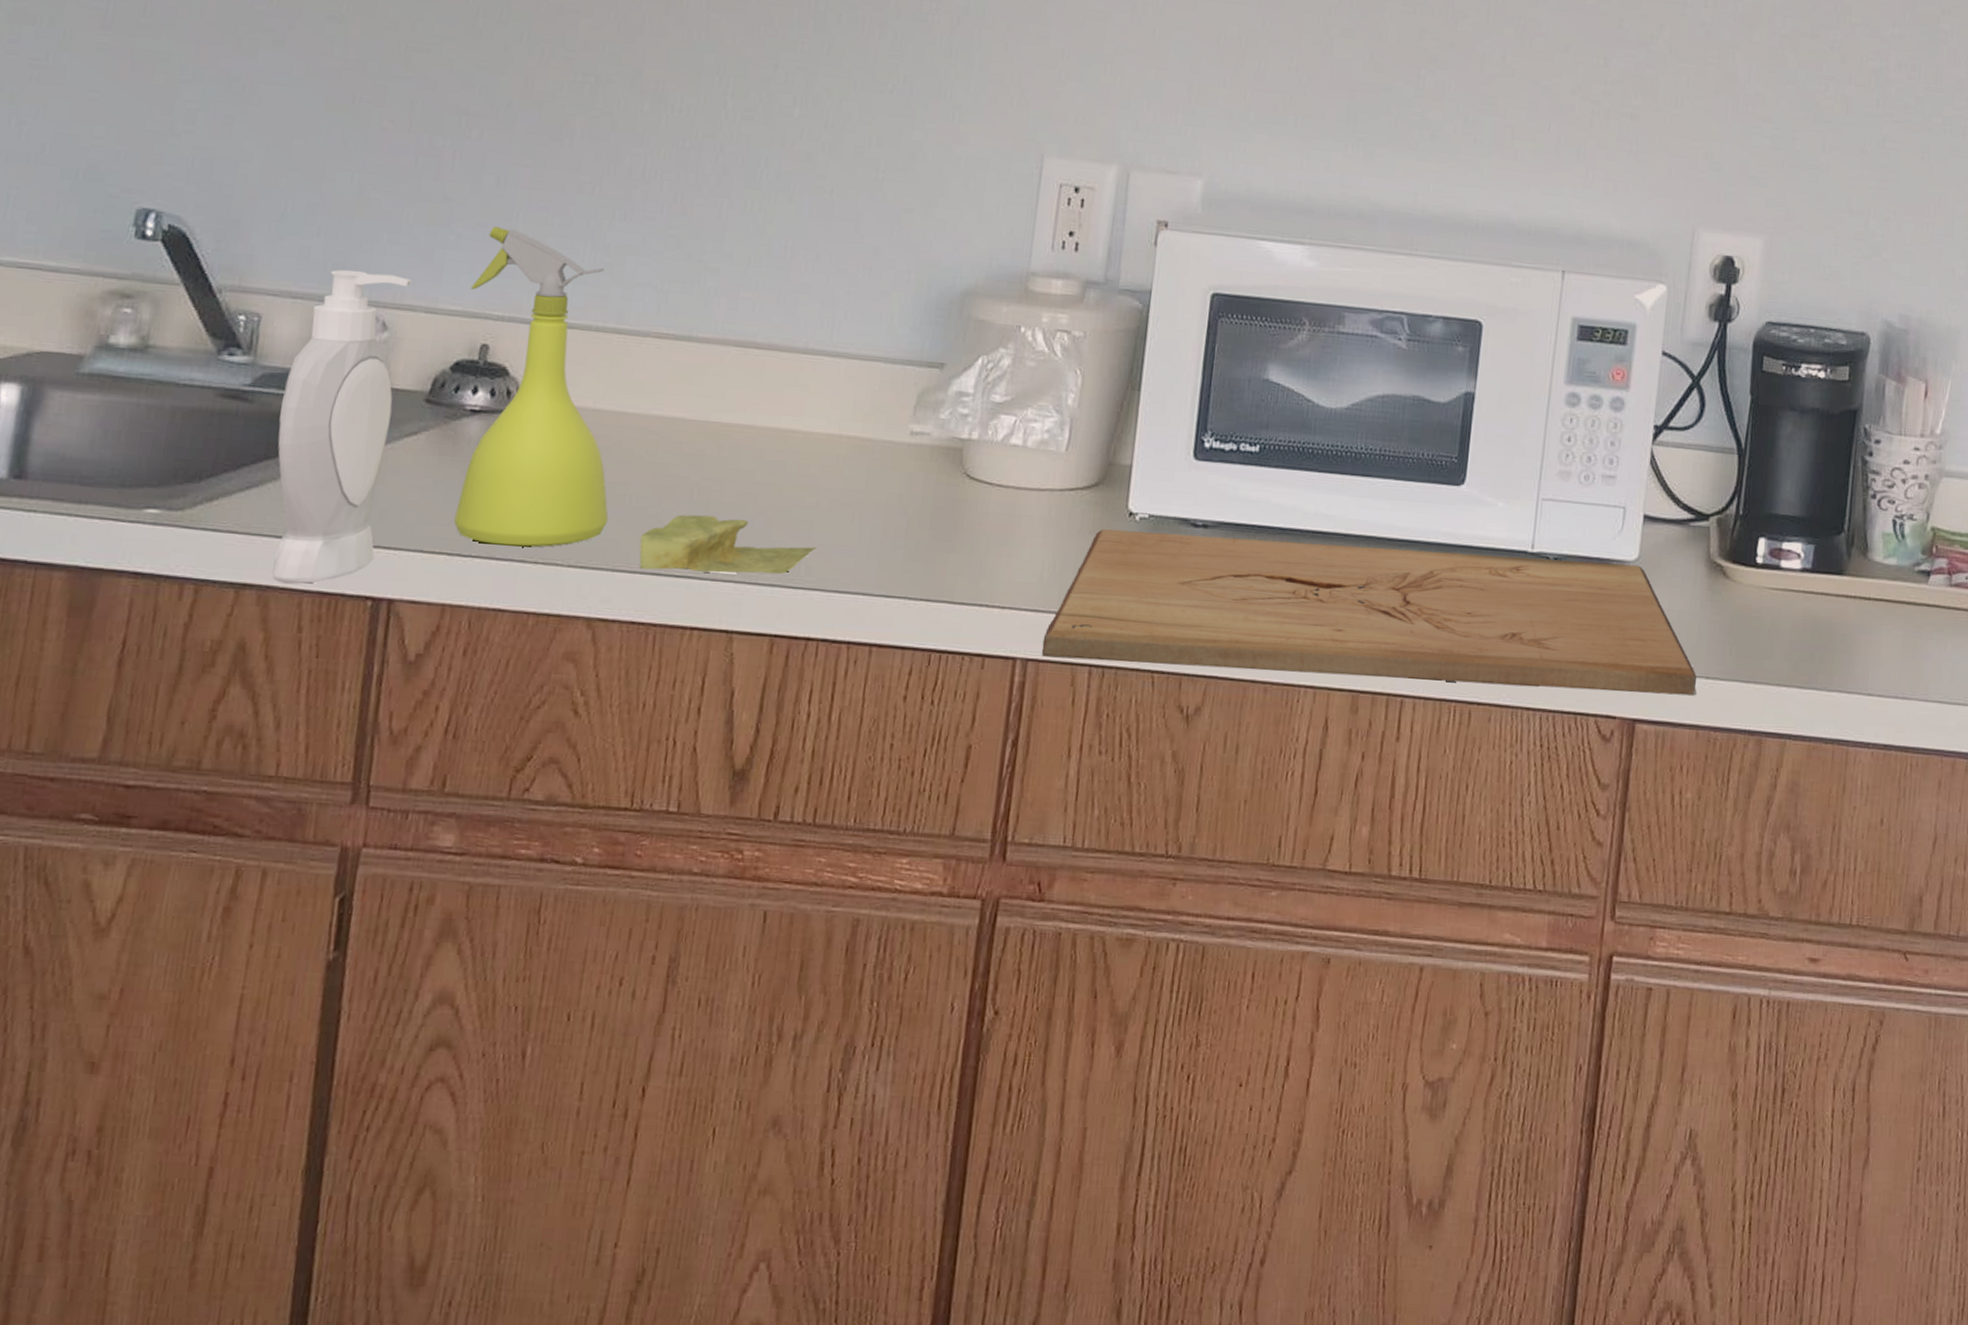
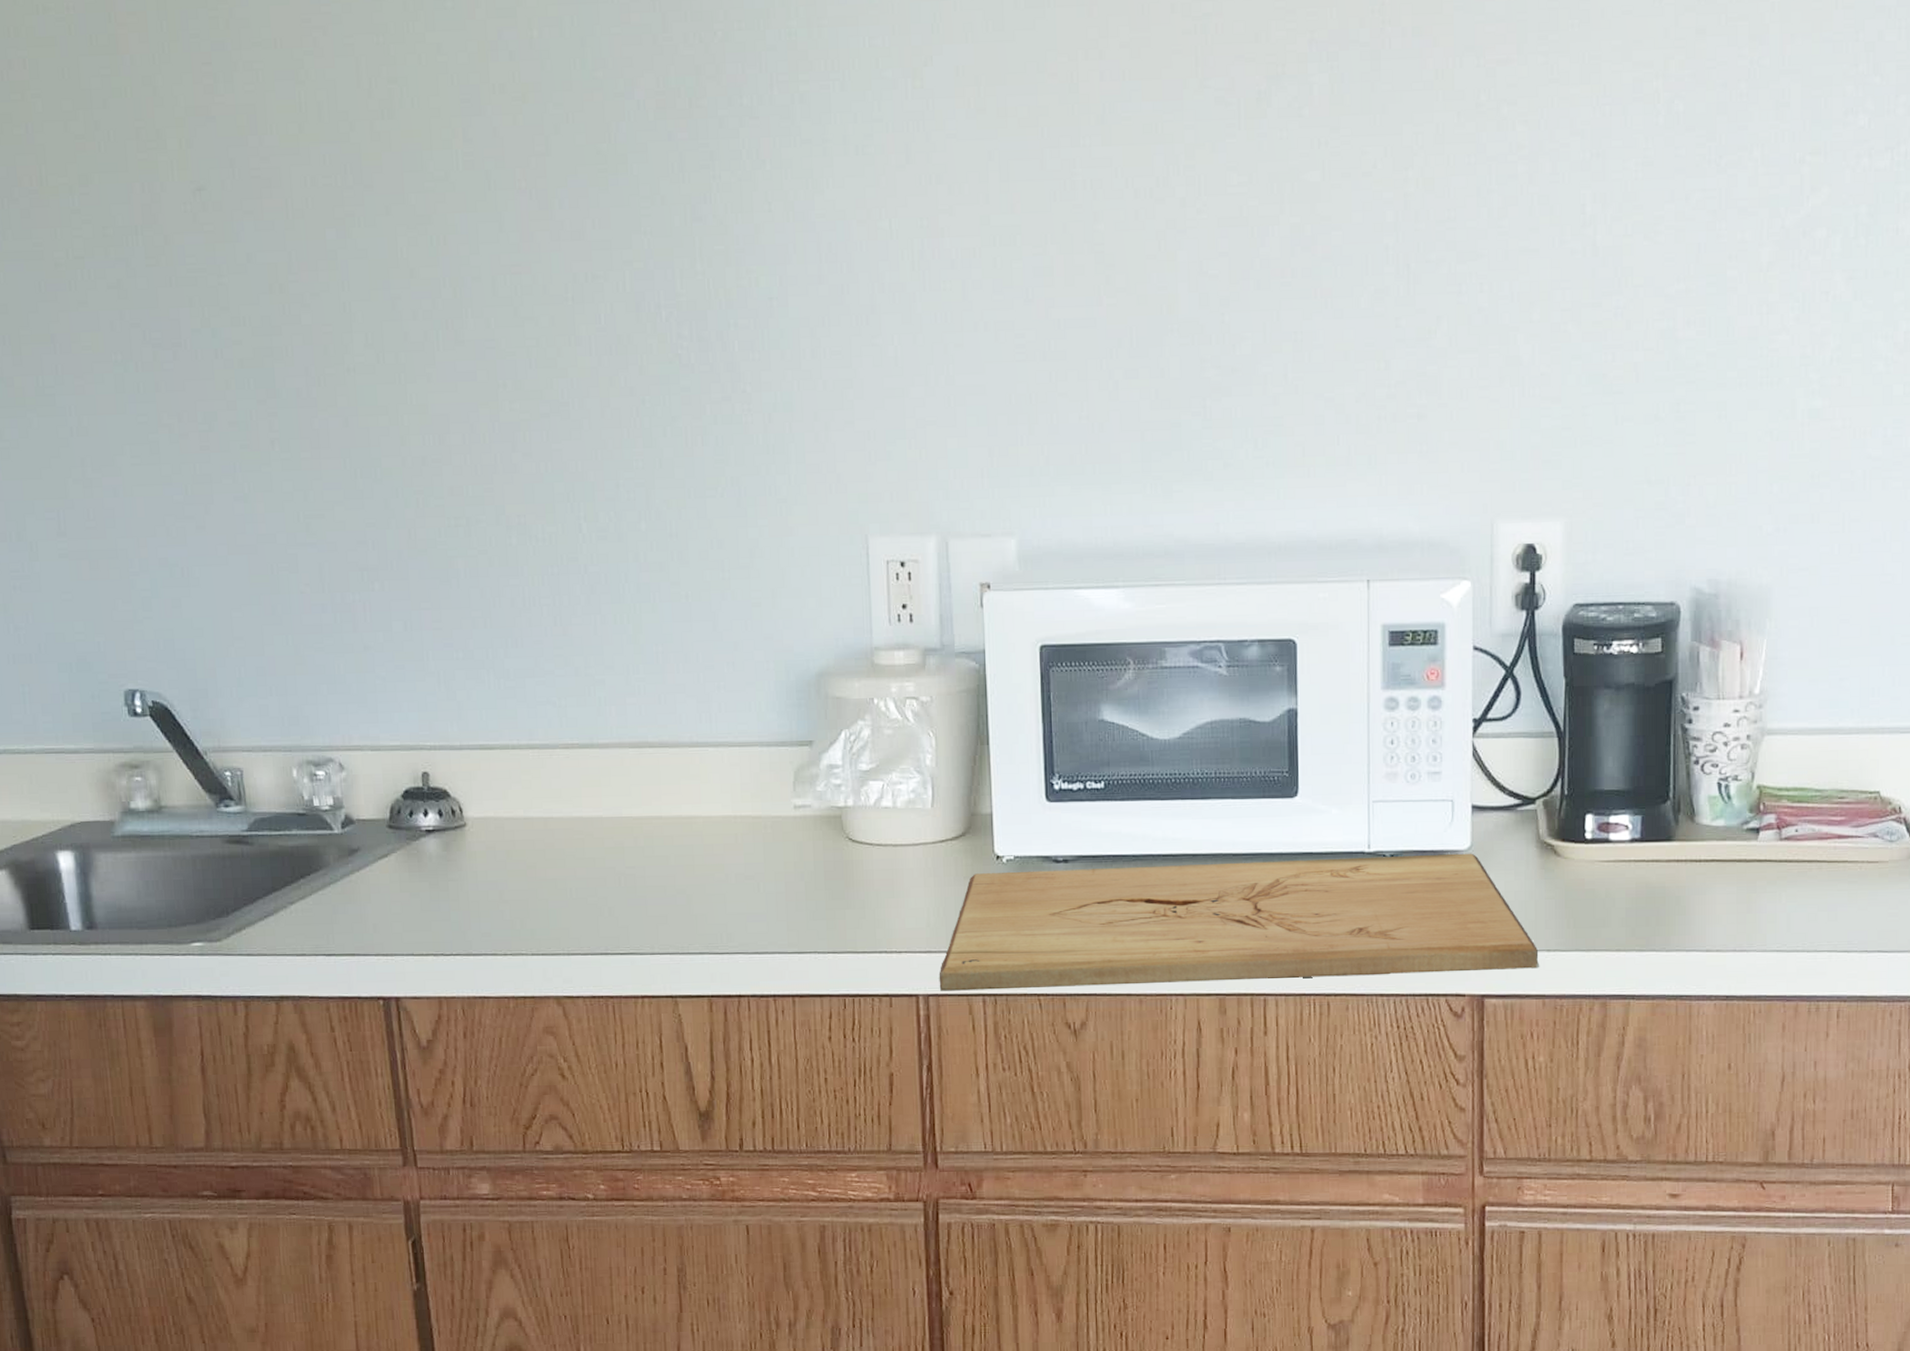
soap bottle: present [272,269,412,585] -> none [274,720,377,993]
spray bottle: present [454,226,609,548] -> none [402,667,556,944]
sponge: present [639,514,817,575] -> none [585,898,733,952]

